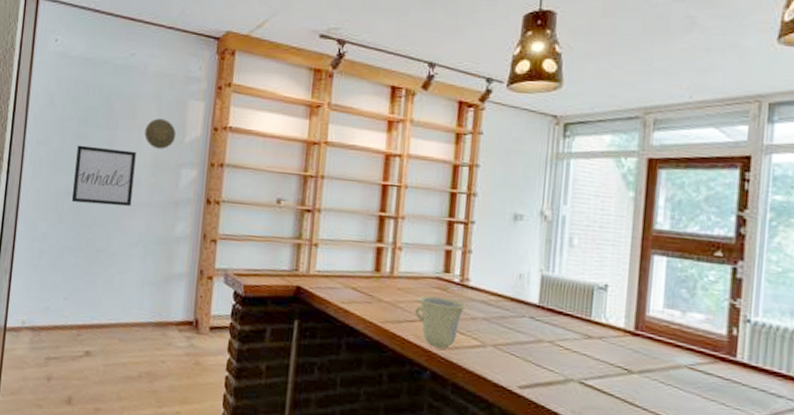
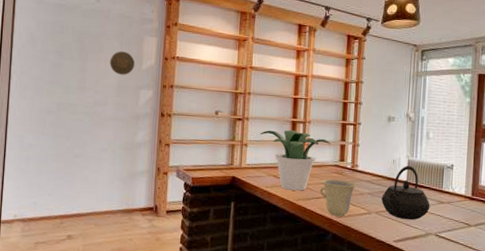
wall art: present [71,145,136,207] -> none [51,73,104,121]
potted plant: none [335,226,432,311] -> present [260,130,331,191]
kettle: none [501,282,573,359] -> present [381,165,430,220]

